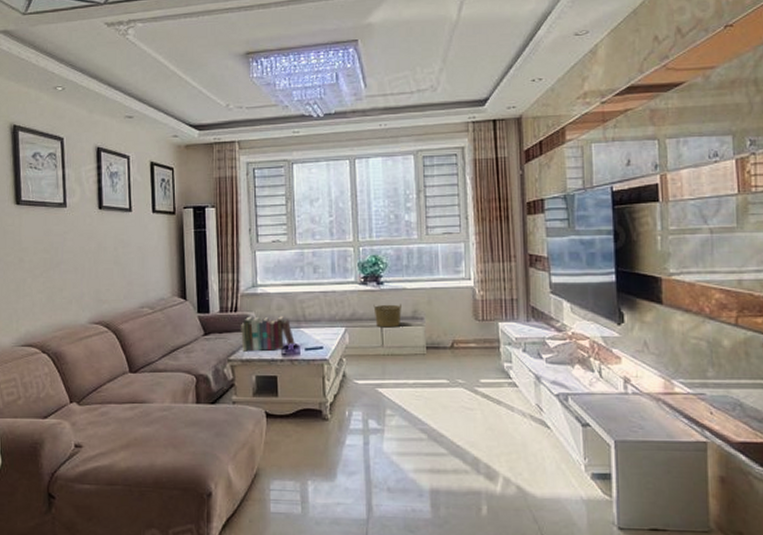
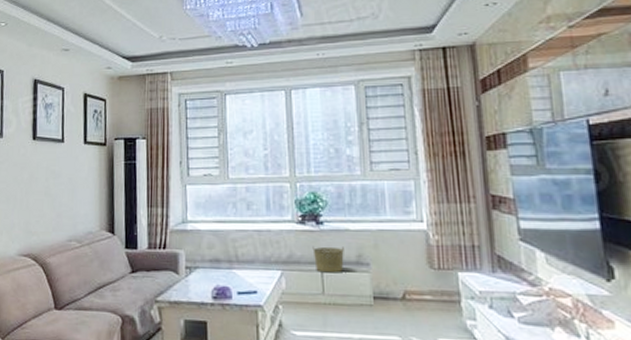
books: present [241,316,295,352] -> none [169,254,227,293]

